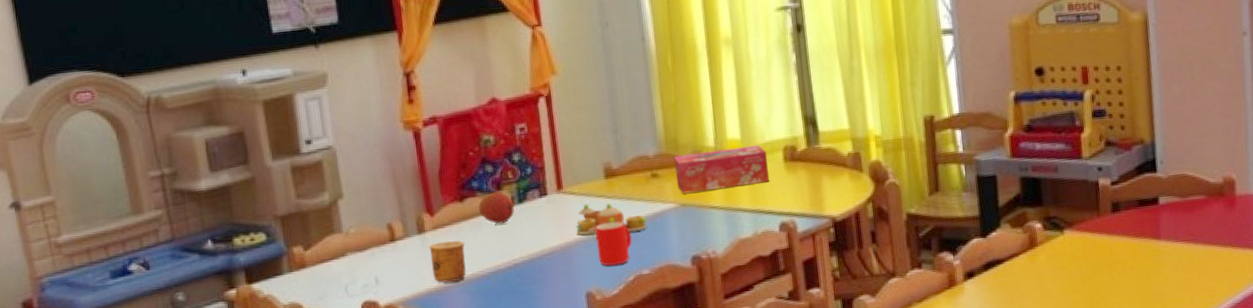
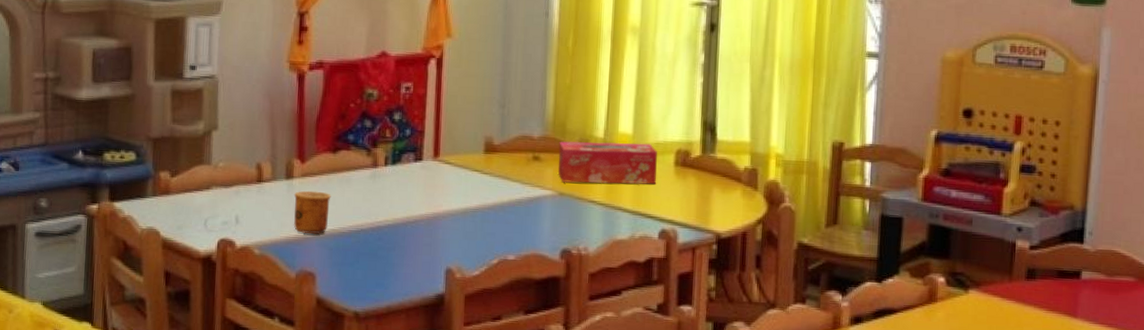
fruit: present [478,191,514,224] -> none [351,148,387,183]
toy tea set: present [576,203,647,236] -> none [446,176,521,214]
cup: present [594,222,633,266] -> none [465,200,503,246]

